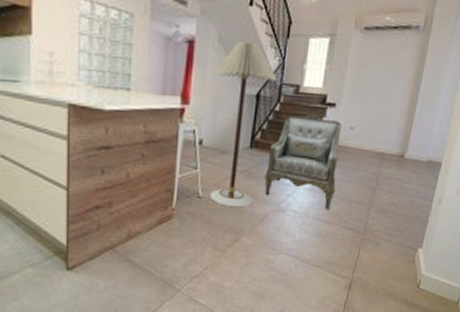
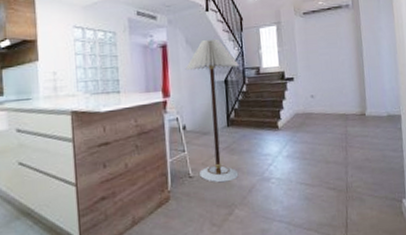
armchair: present [264,114,342,209] -> none [244,89,311,173]

